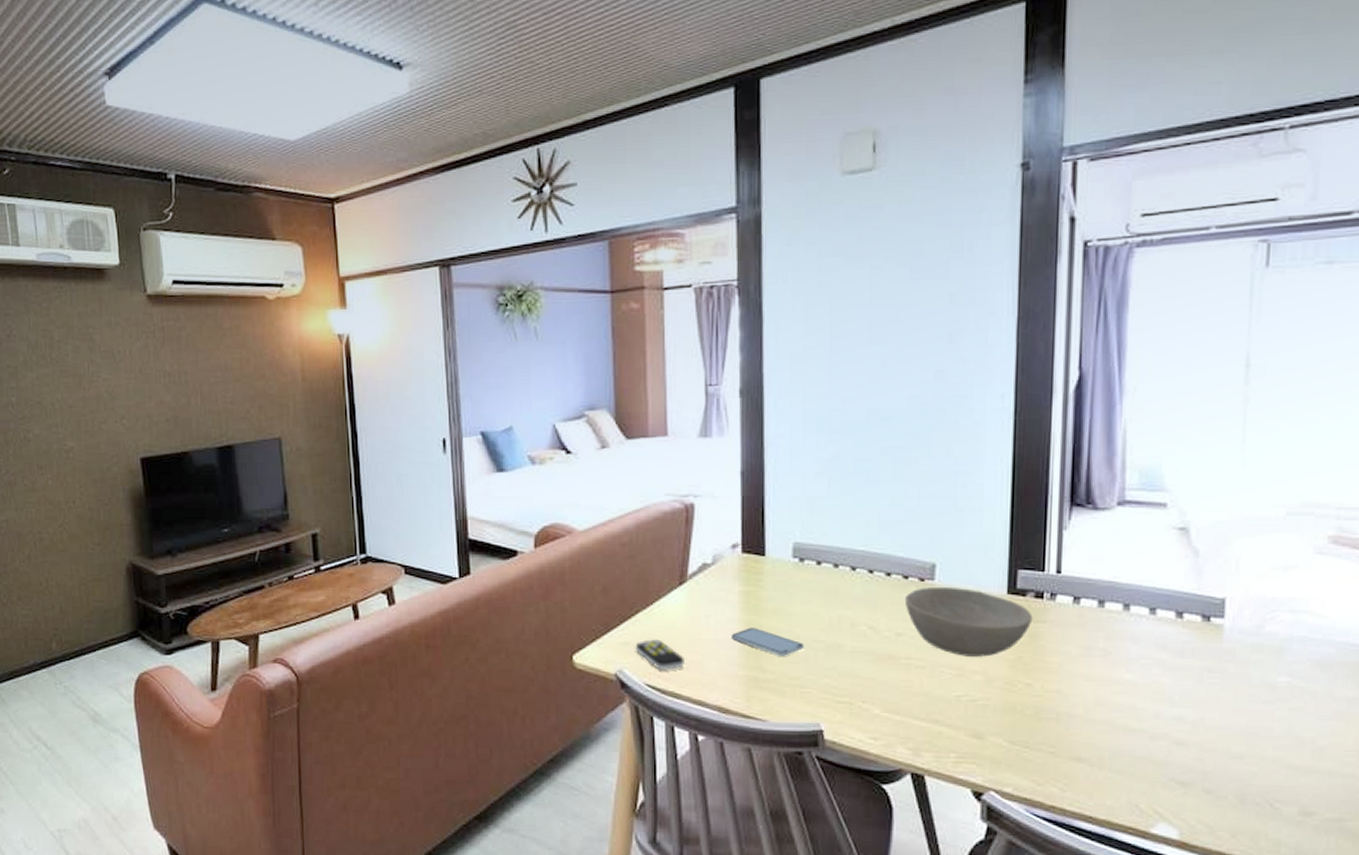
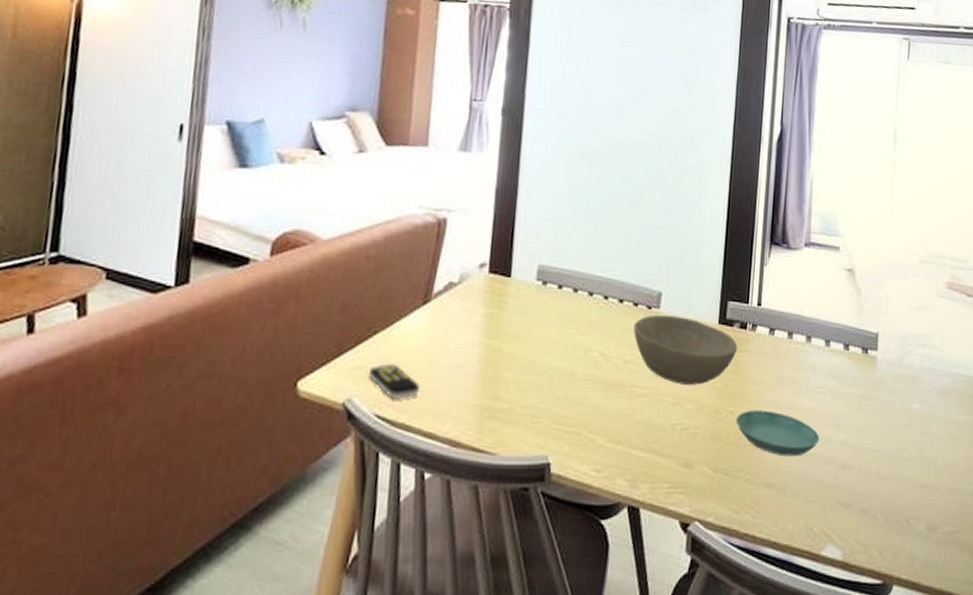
smartphone: present [730,627,805,656] -> none [469,352,540,384]
saucer: none [1034,682,1145,731] -> present [735,410,820,457]

